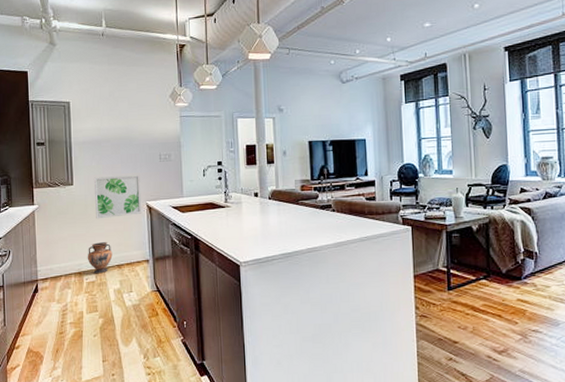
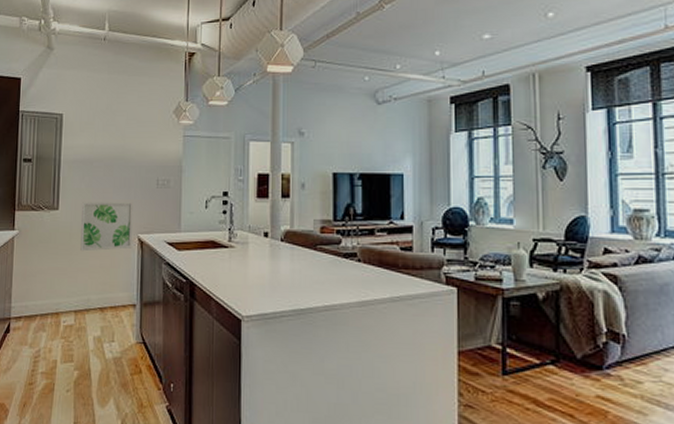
vase: present [87,242,113,274] -> none [66,279,96,317]

